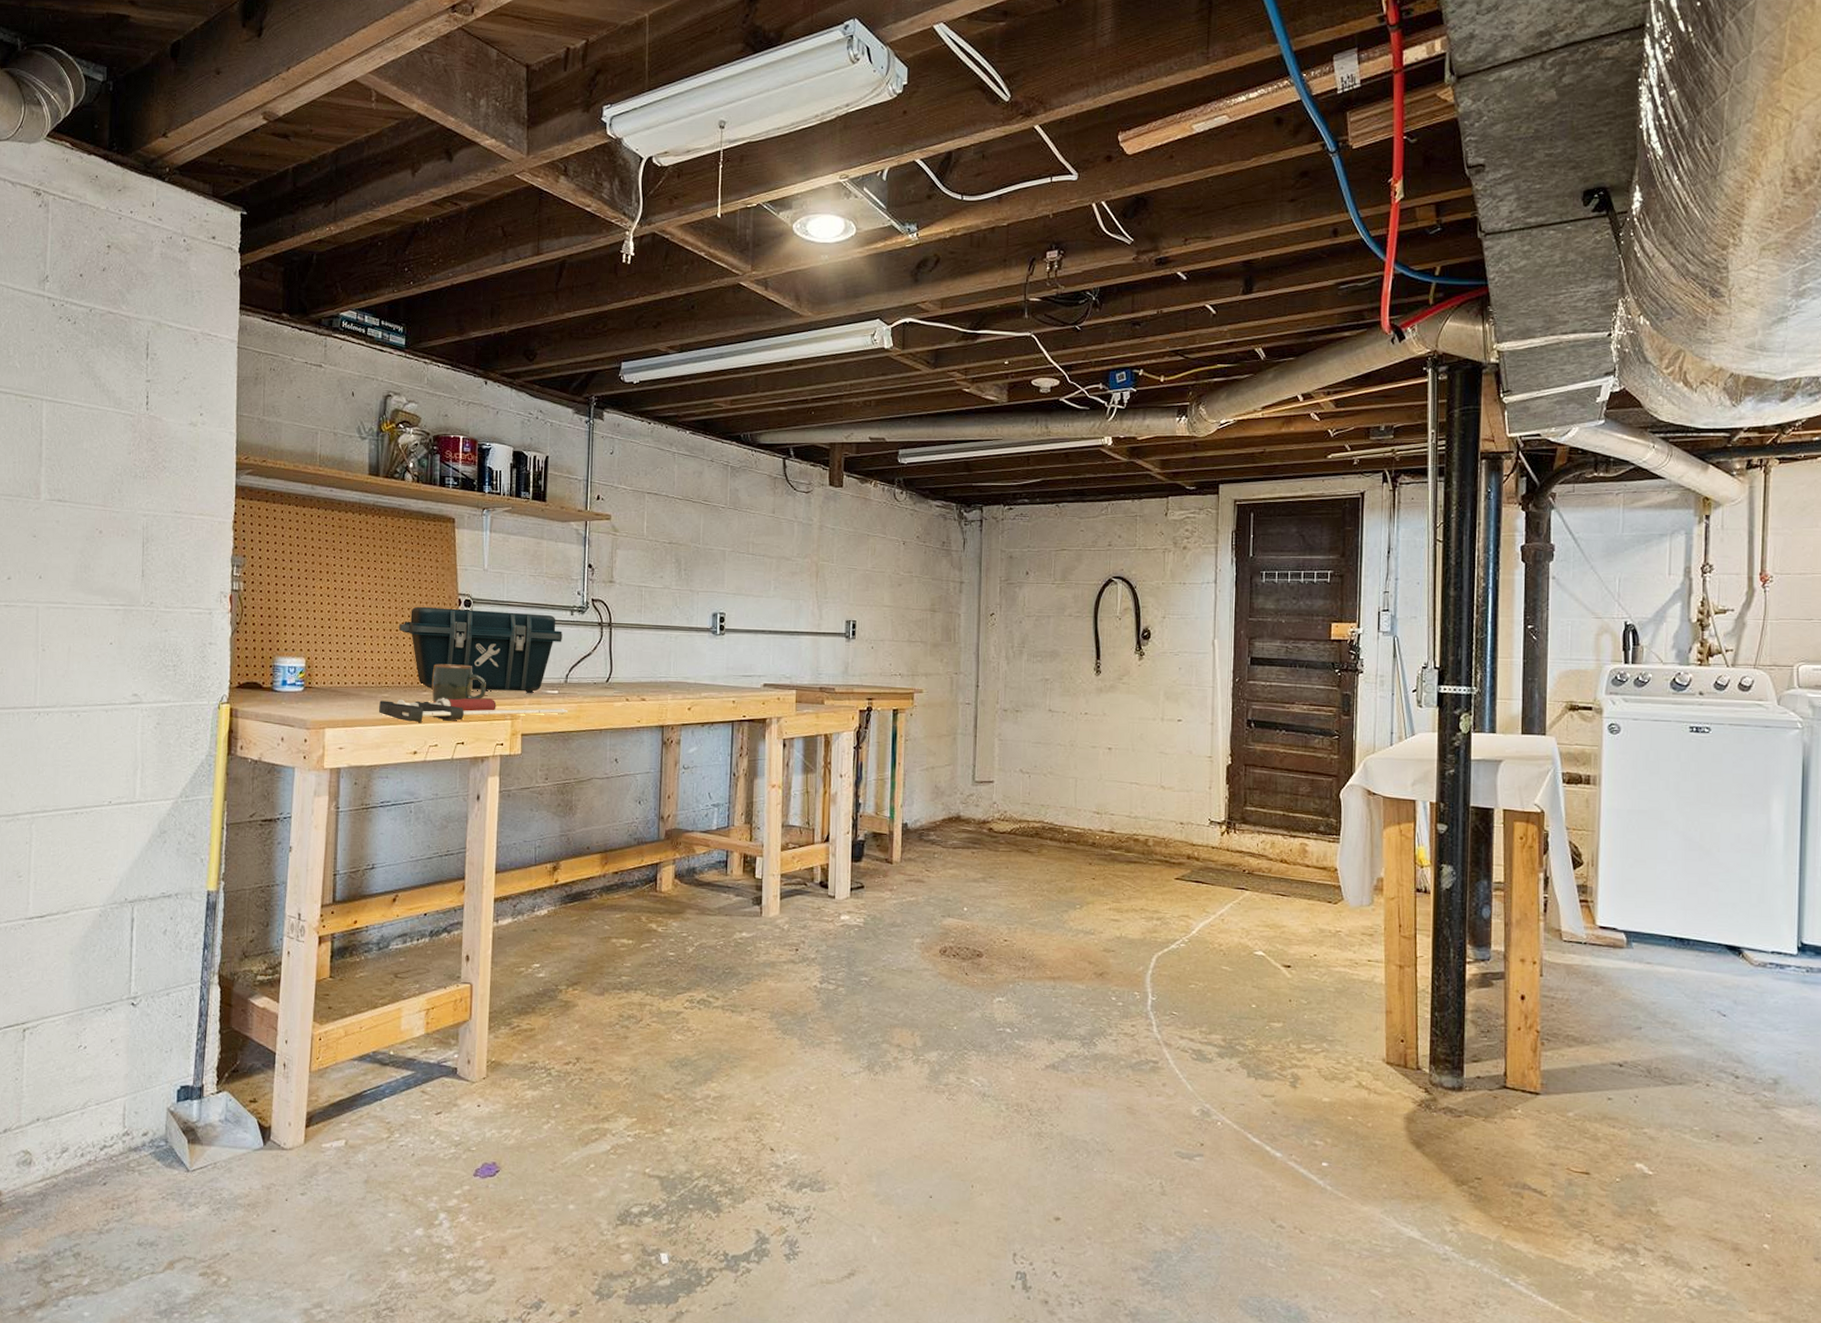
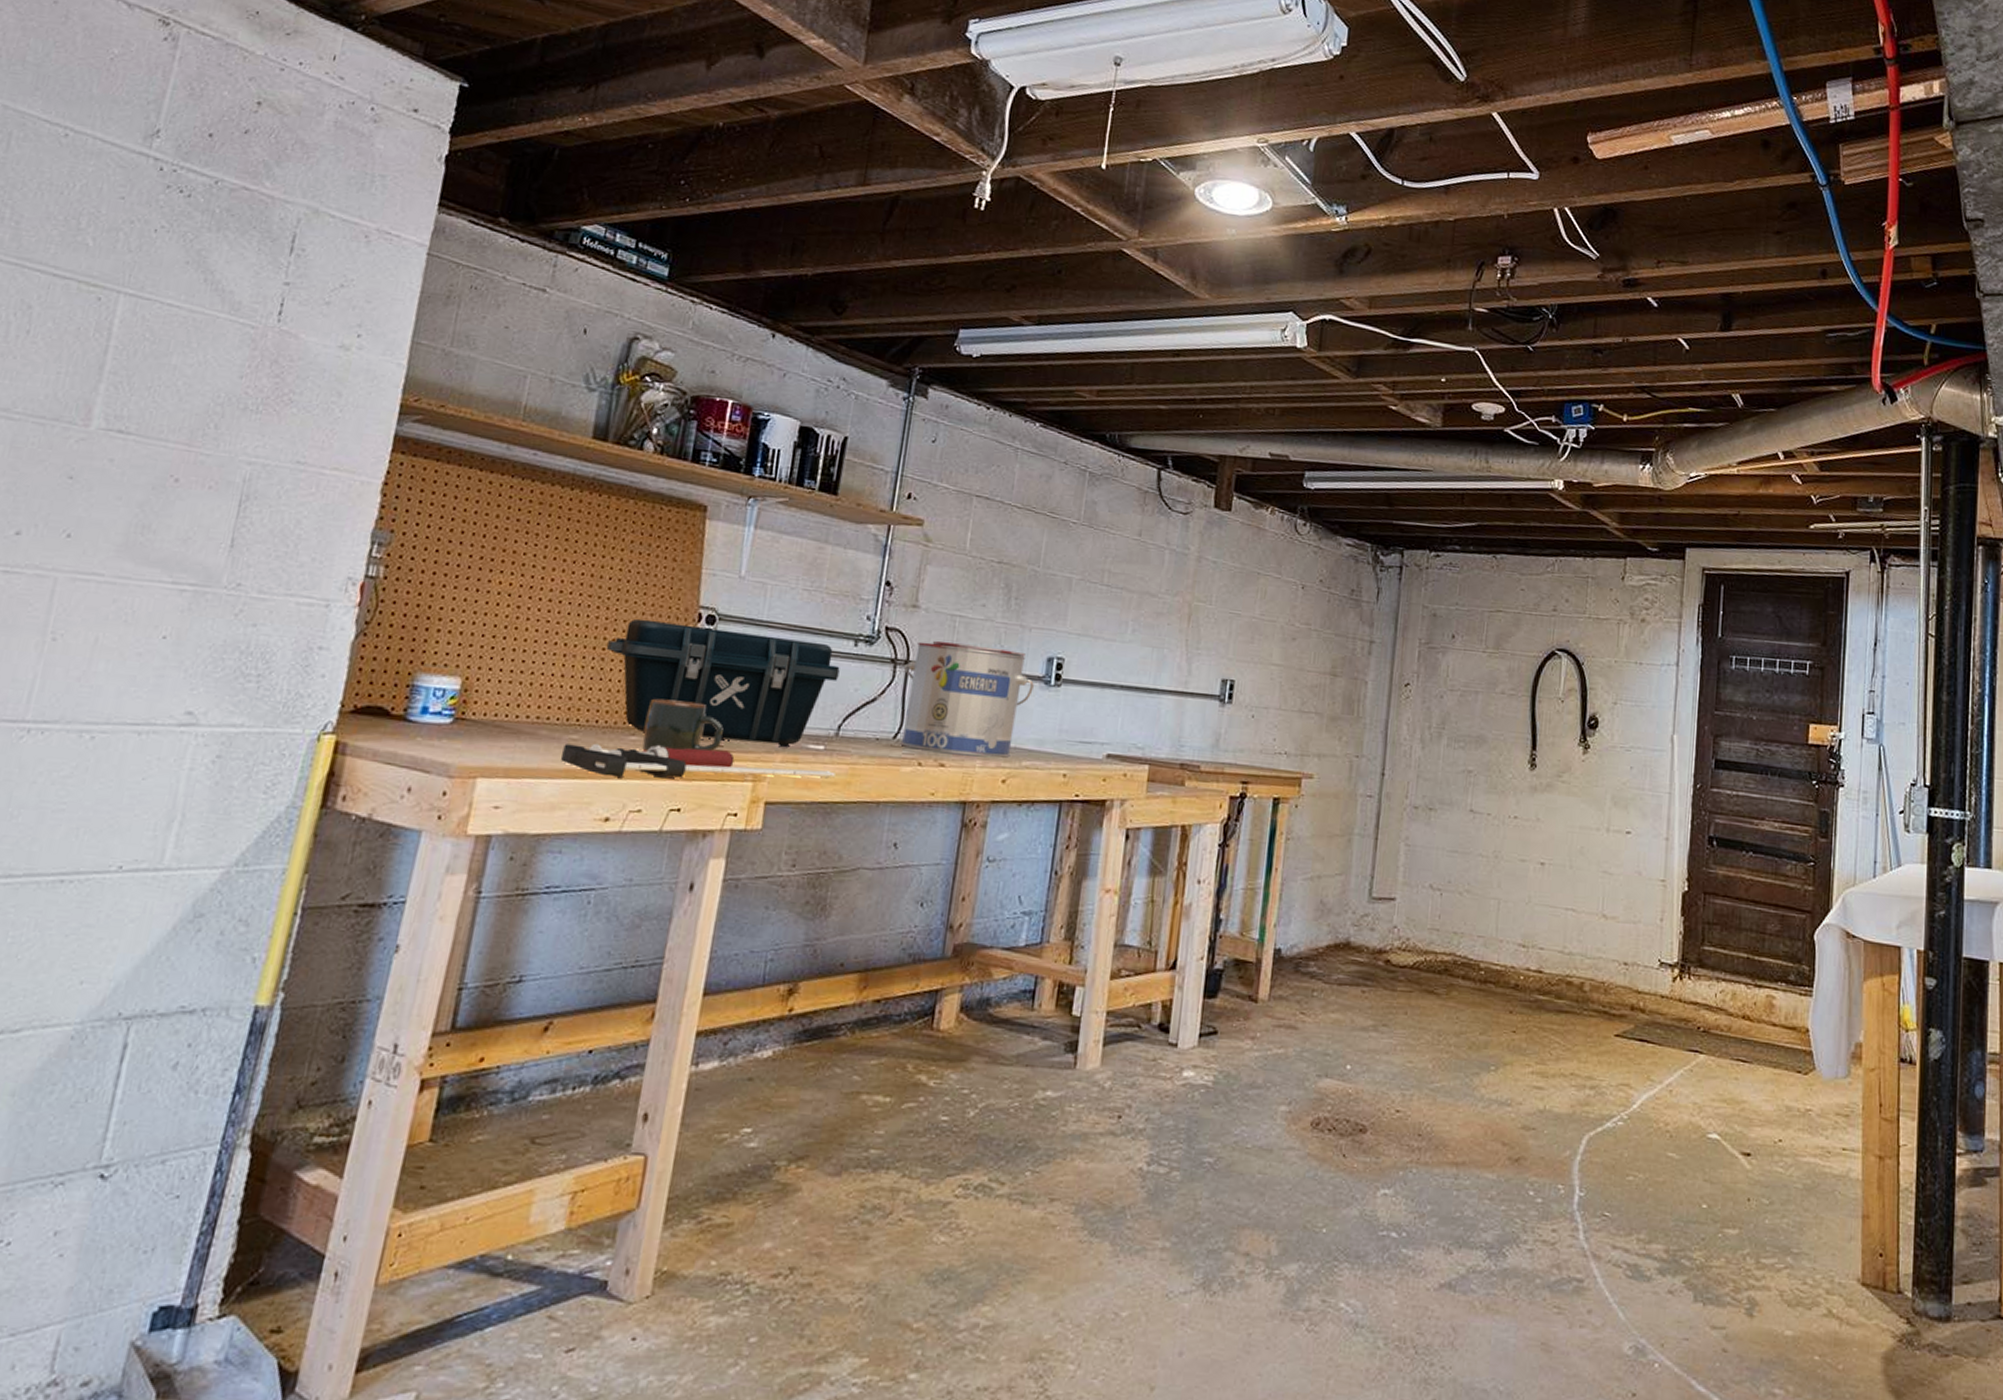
paint can: none [608,607,704,692] -> present [900,641,1034,759]

